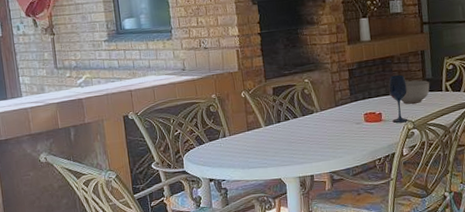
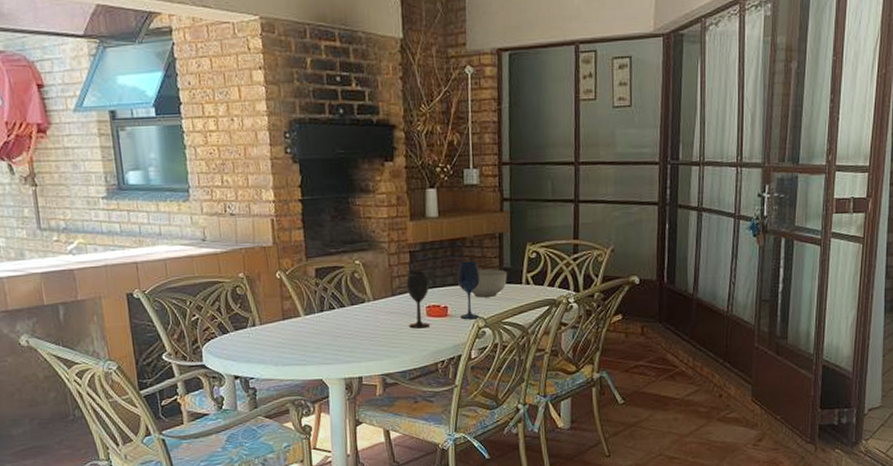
wine glass: none [346,85,368,133] -> present [406,271,430,329]

